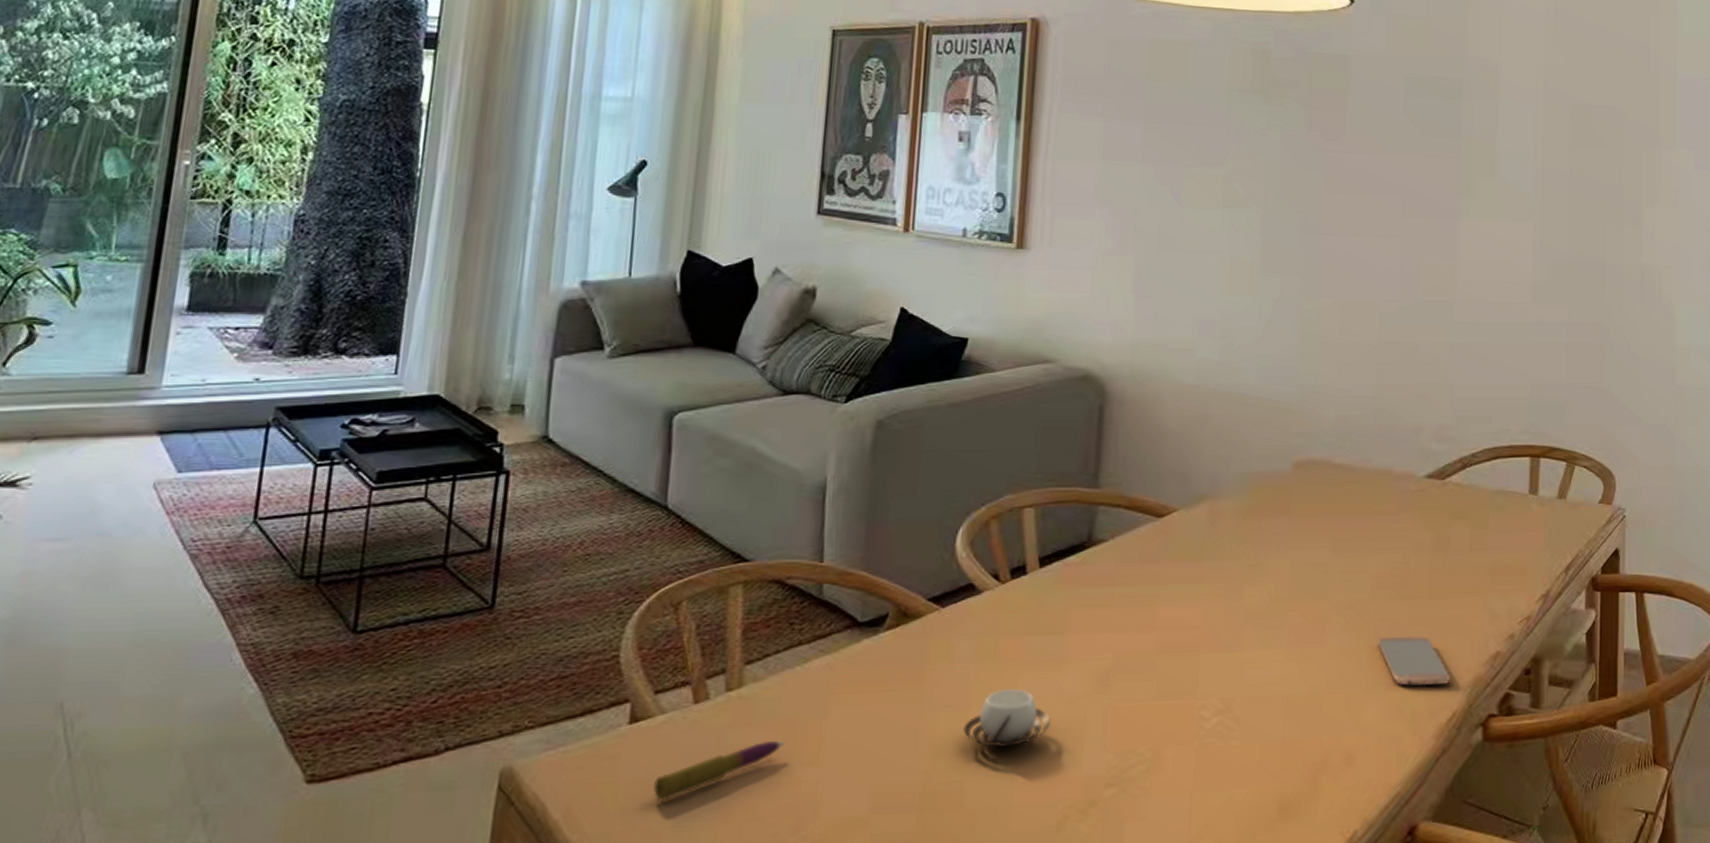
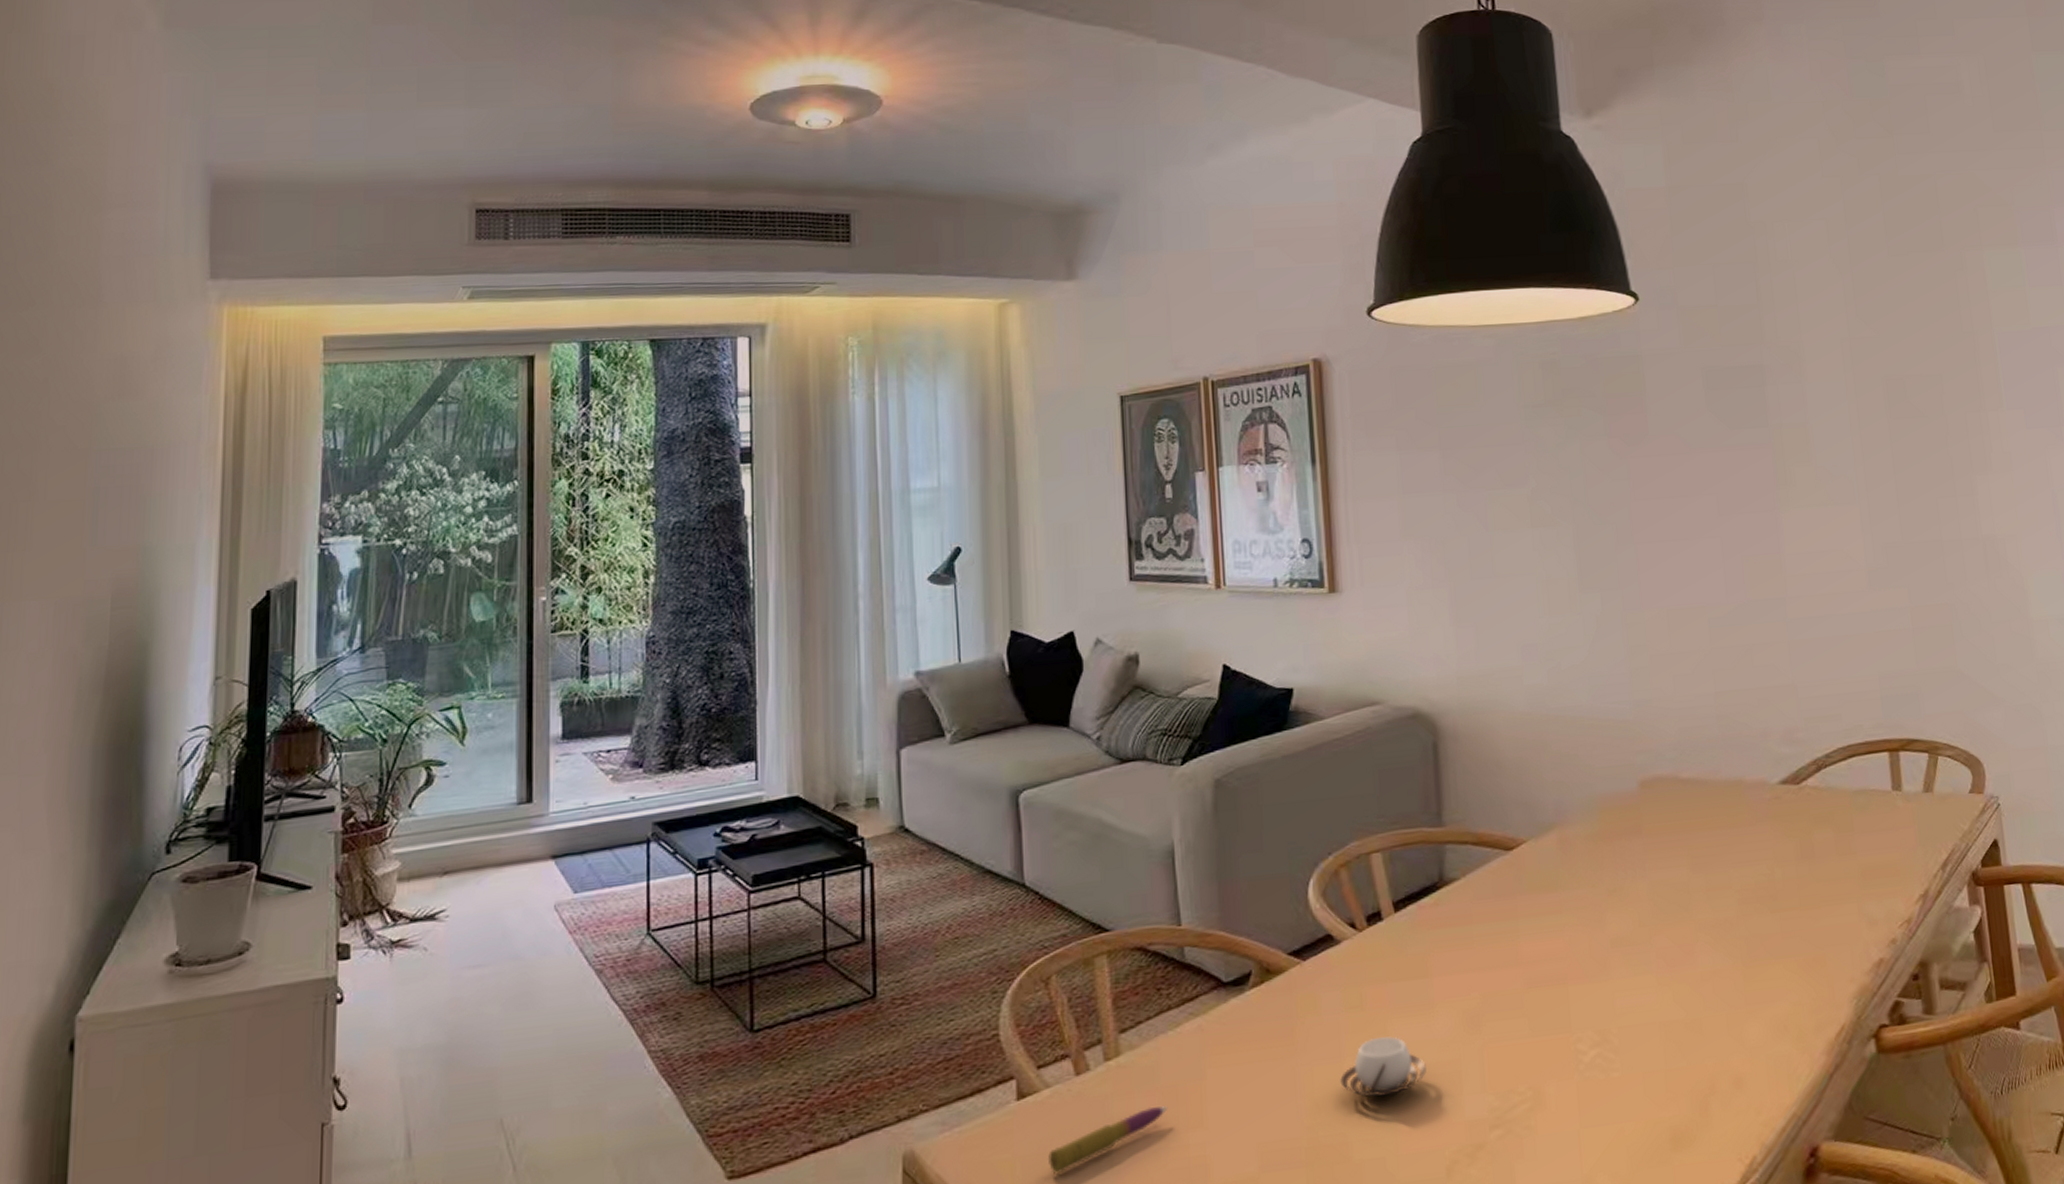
smartphone: present [1377,635,1450,687] -> none [1751,949,1834,1002]

